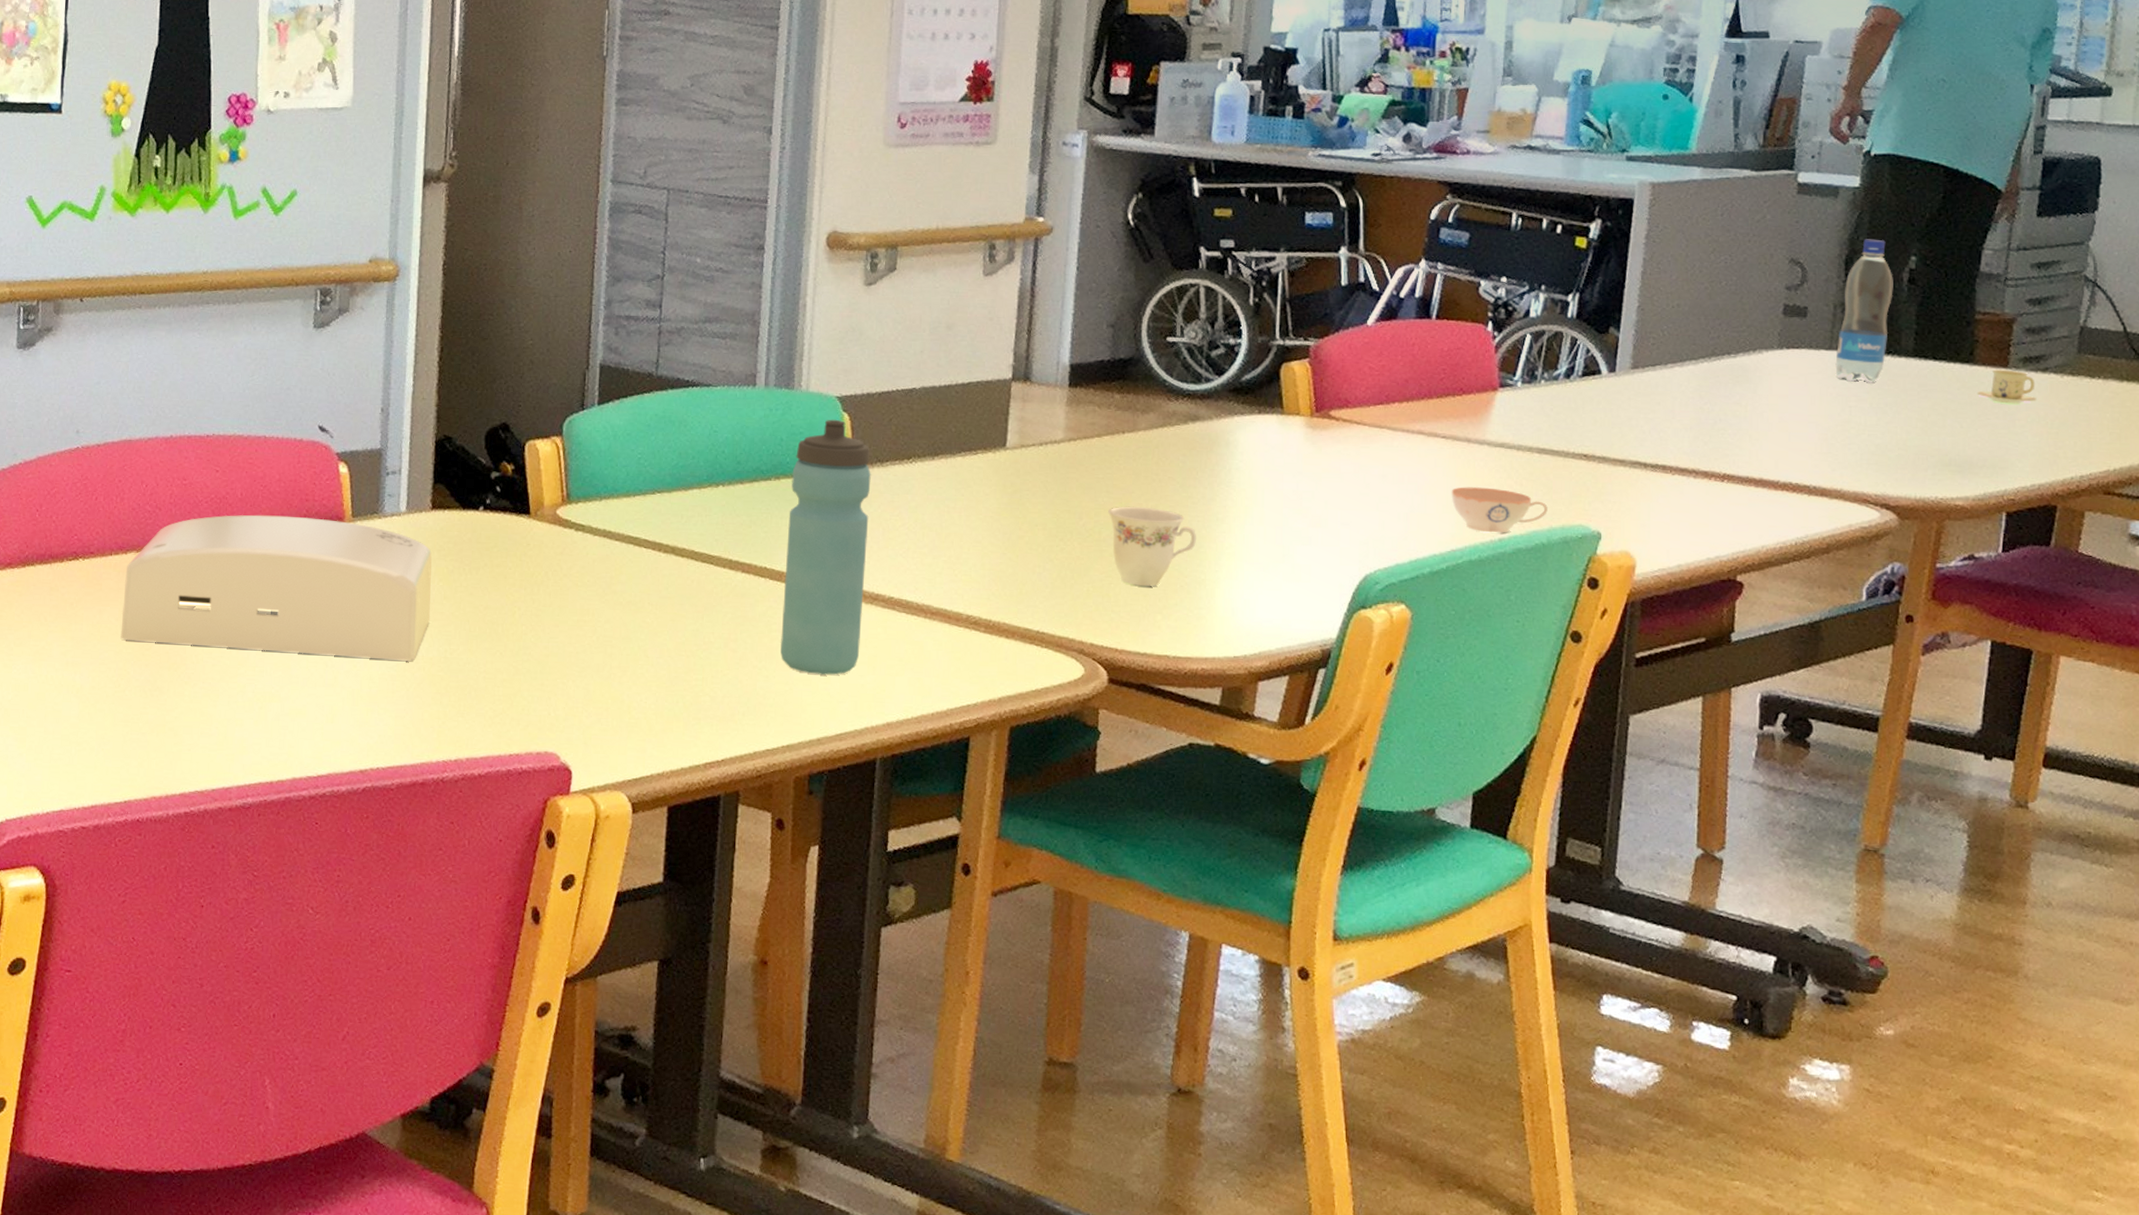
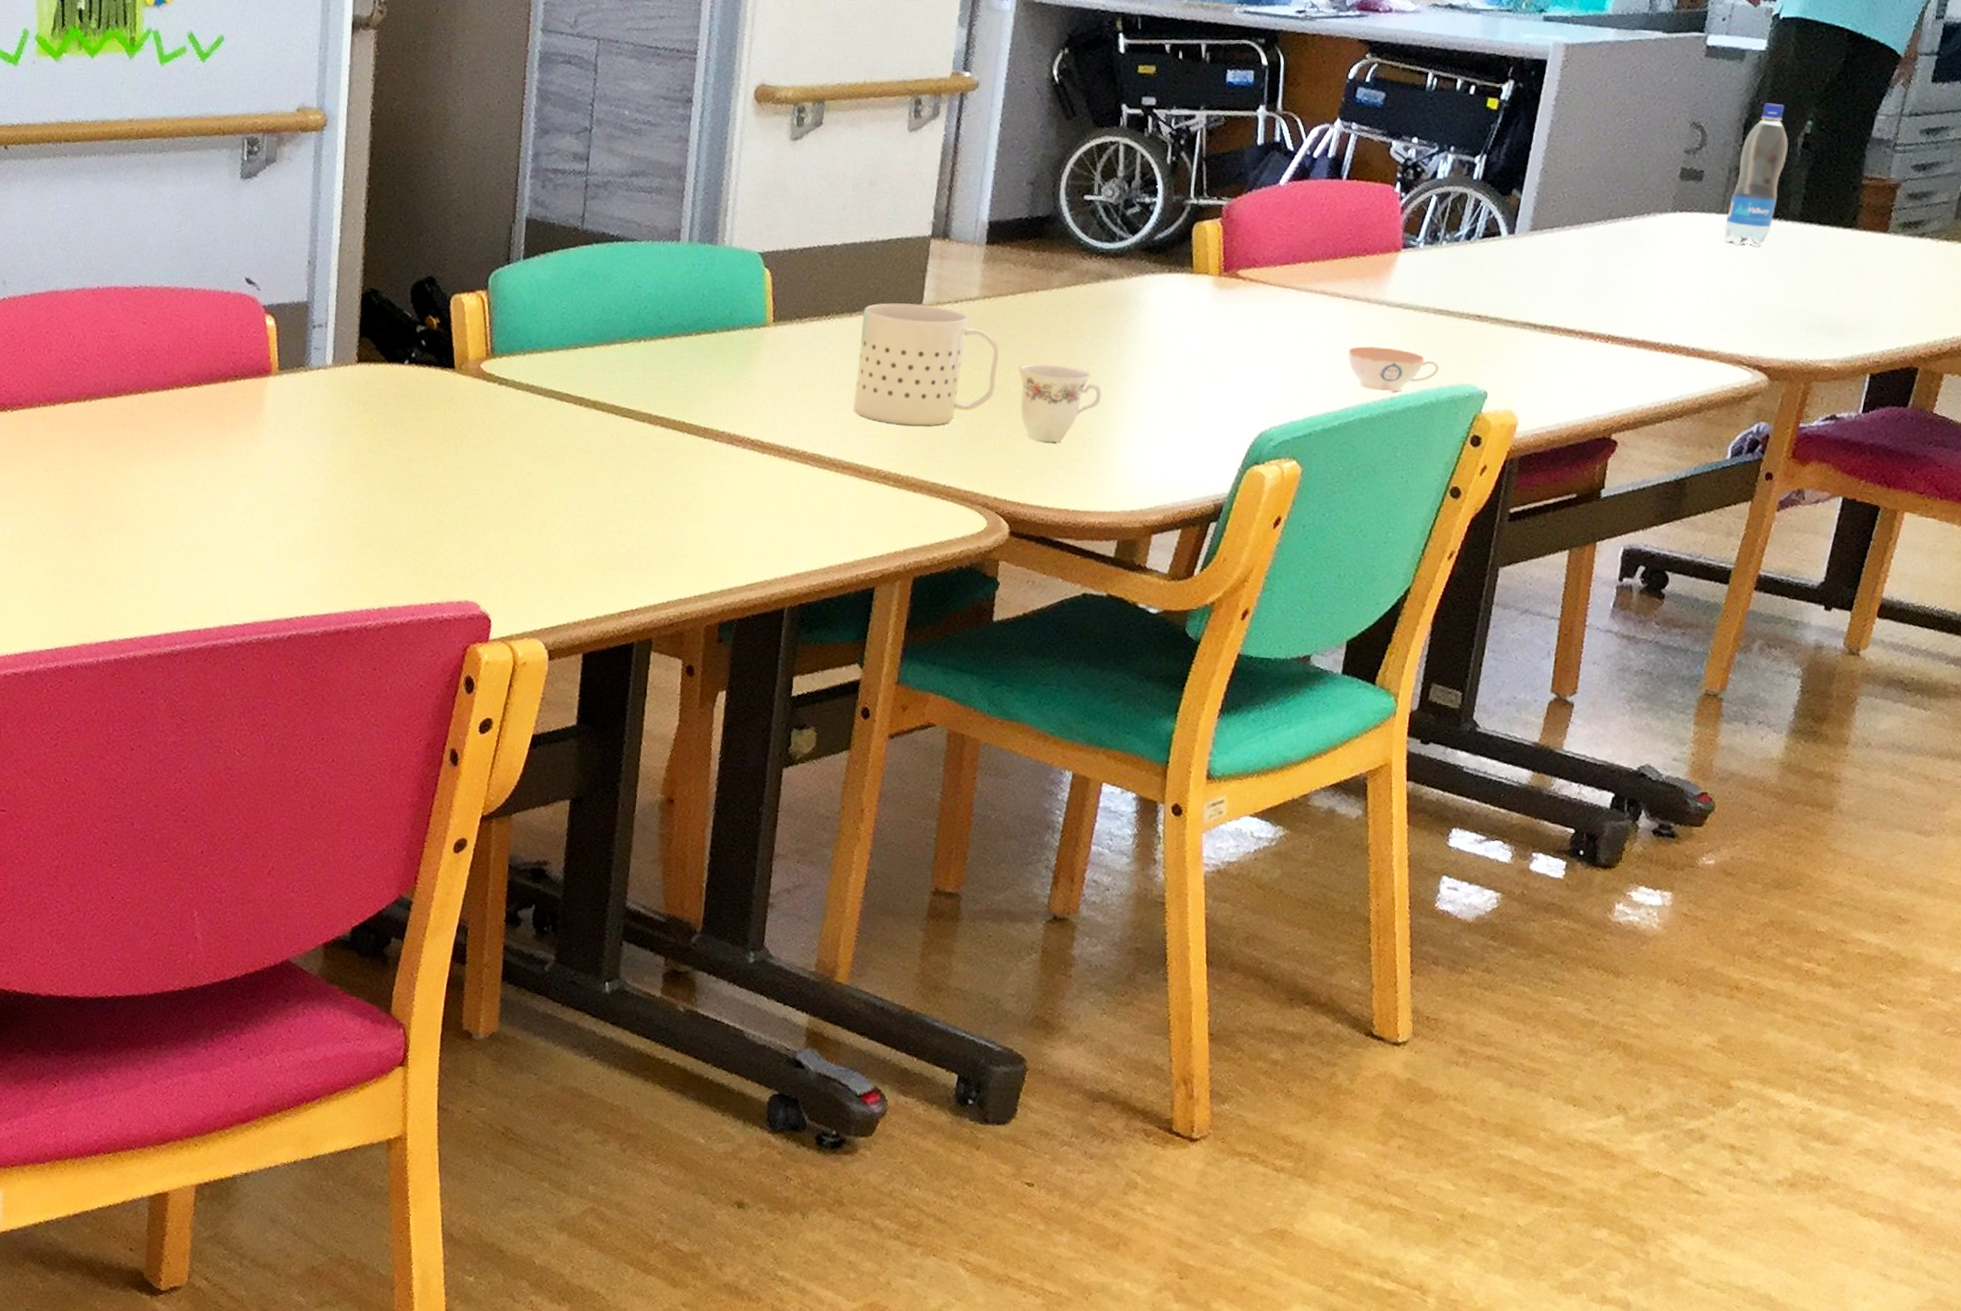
tissue dispenser: present [120,515,432,661] -> none [50,367,357,513]
water bottle: present [780,419,871,675] -> none [696,275,790,527]
mug: none [940,446,1089,570] -> present [853,303,1000,426]
cup and saucer: present [1976,369,2037,404] -> none [1855,234,1912,269]

